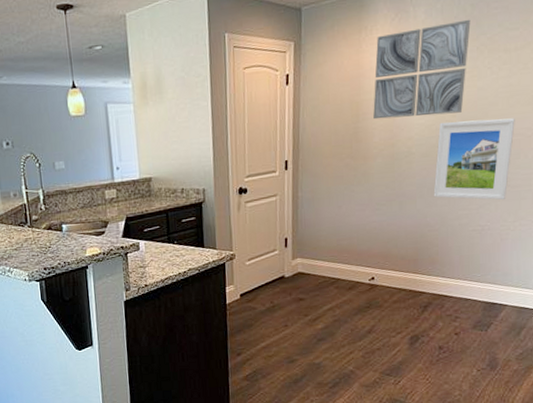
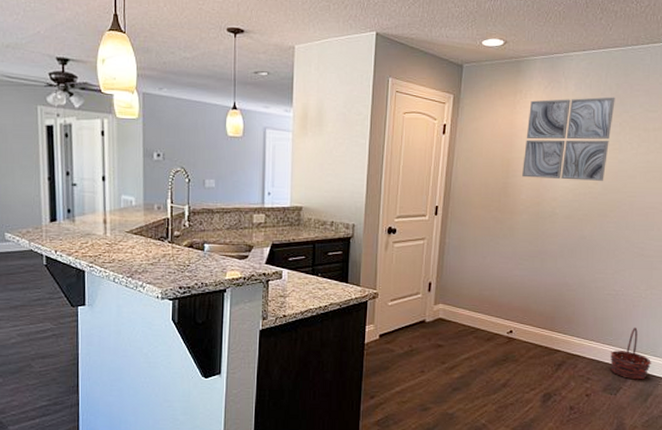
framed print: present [433,118,515,200] -> none [573,188,651,268]
basket: none [479,260,524,314] -> present [610,327,652,380]

